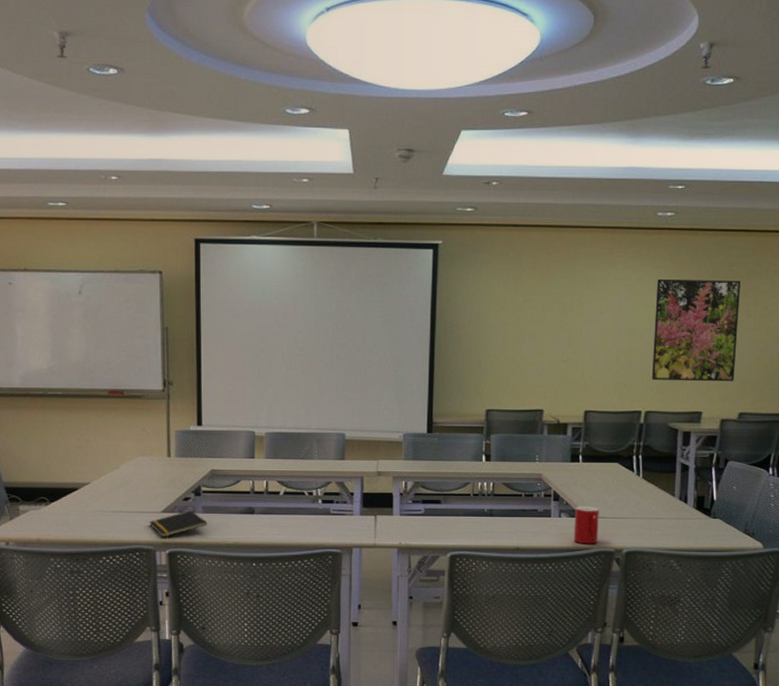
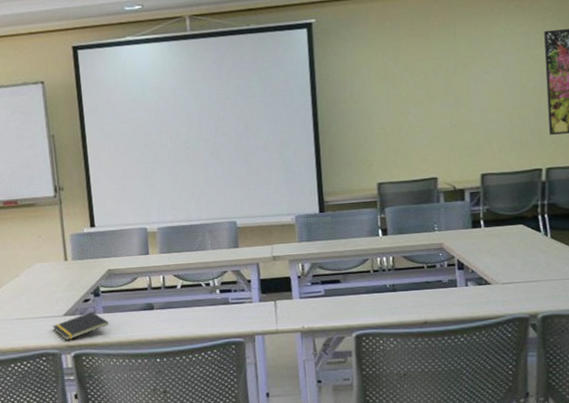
cup: present [573,506,599,544] -> none [481,272,510,312]

